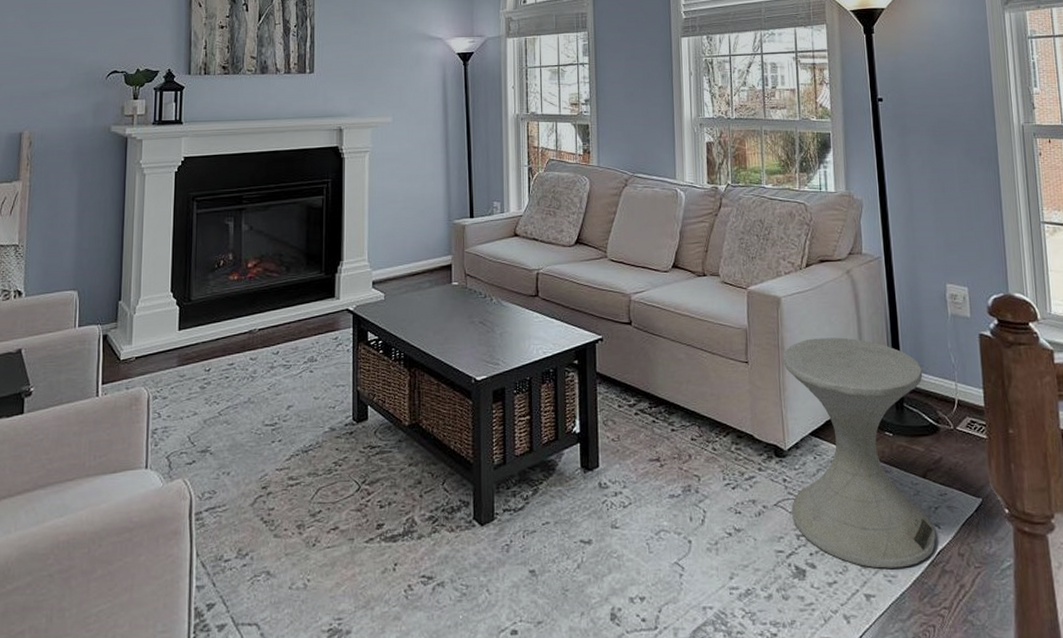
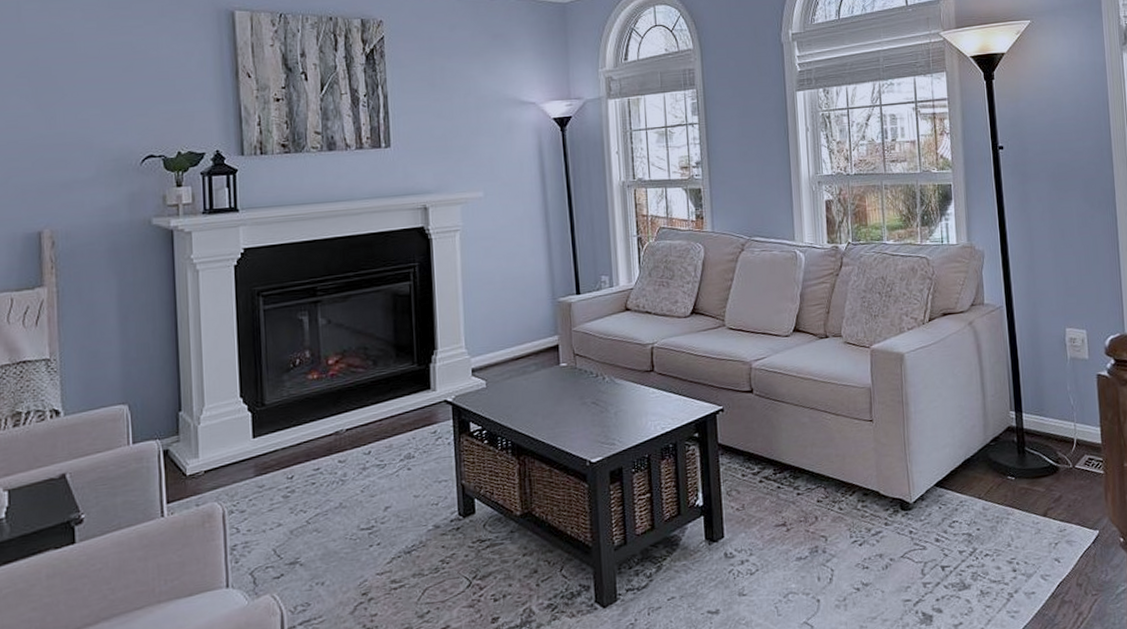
side table: present [783,337,936,569] -> none [907,388,1056,606]

